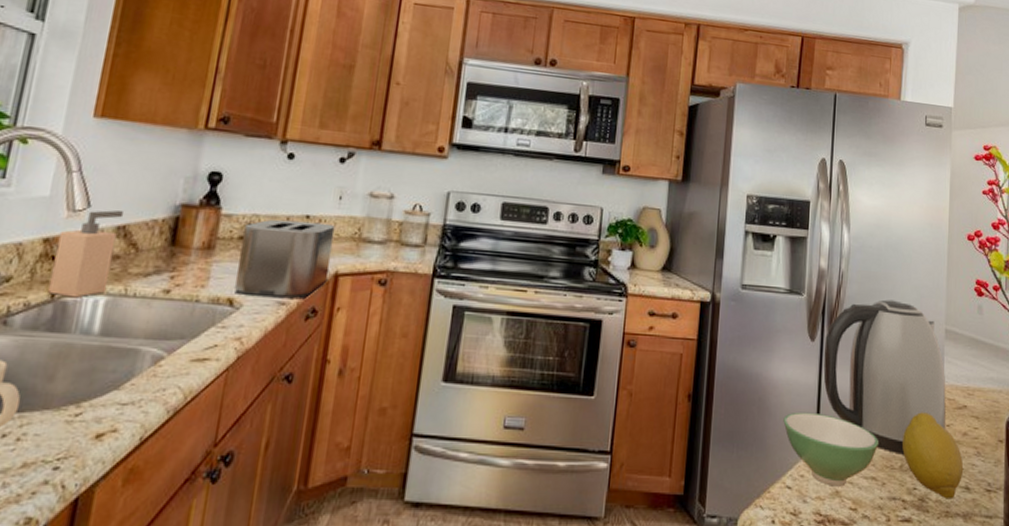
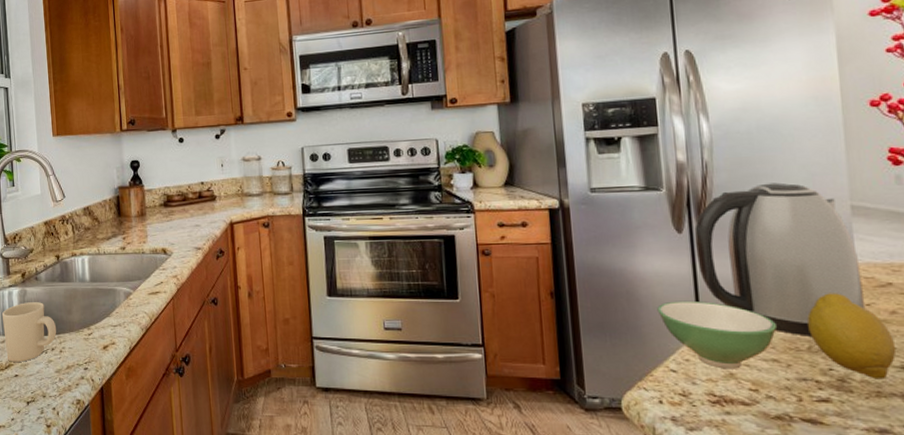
soap dispenser: present [48,209,124,298] -> none [52,196,87,259]
toaster: present [233,219,336,299] -> none [162,186,226,246]

